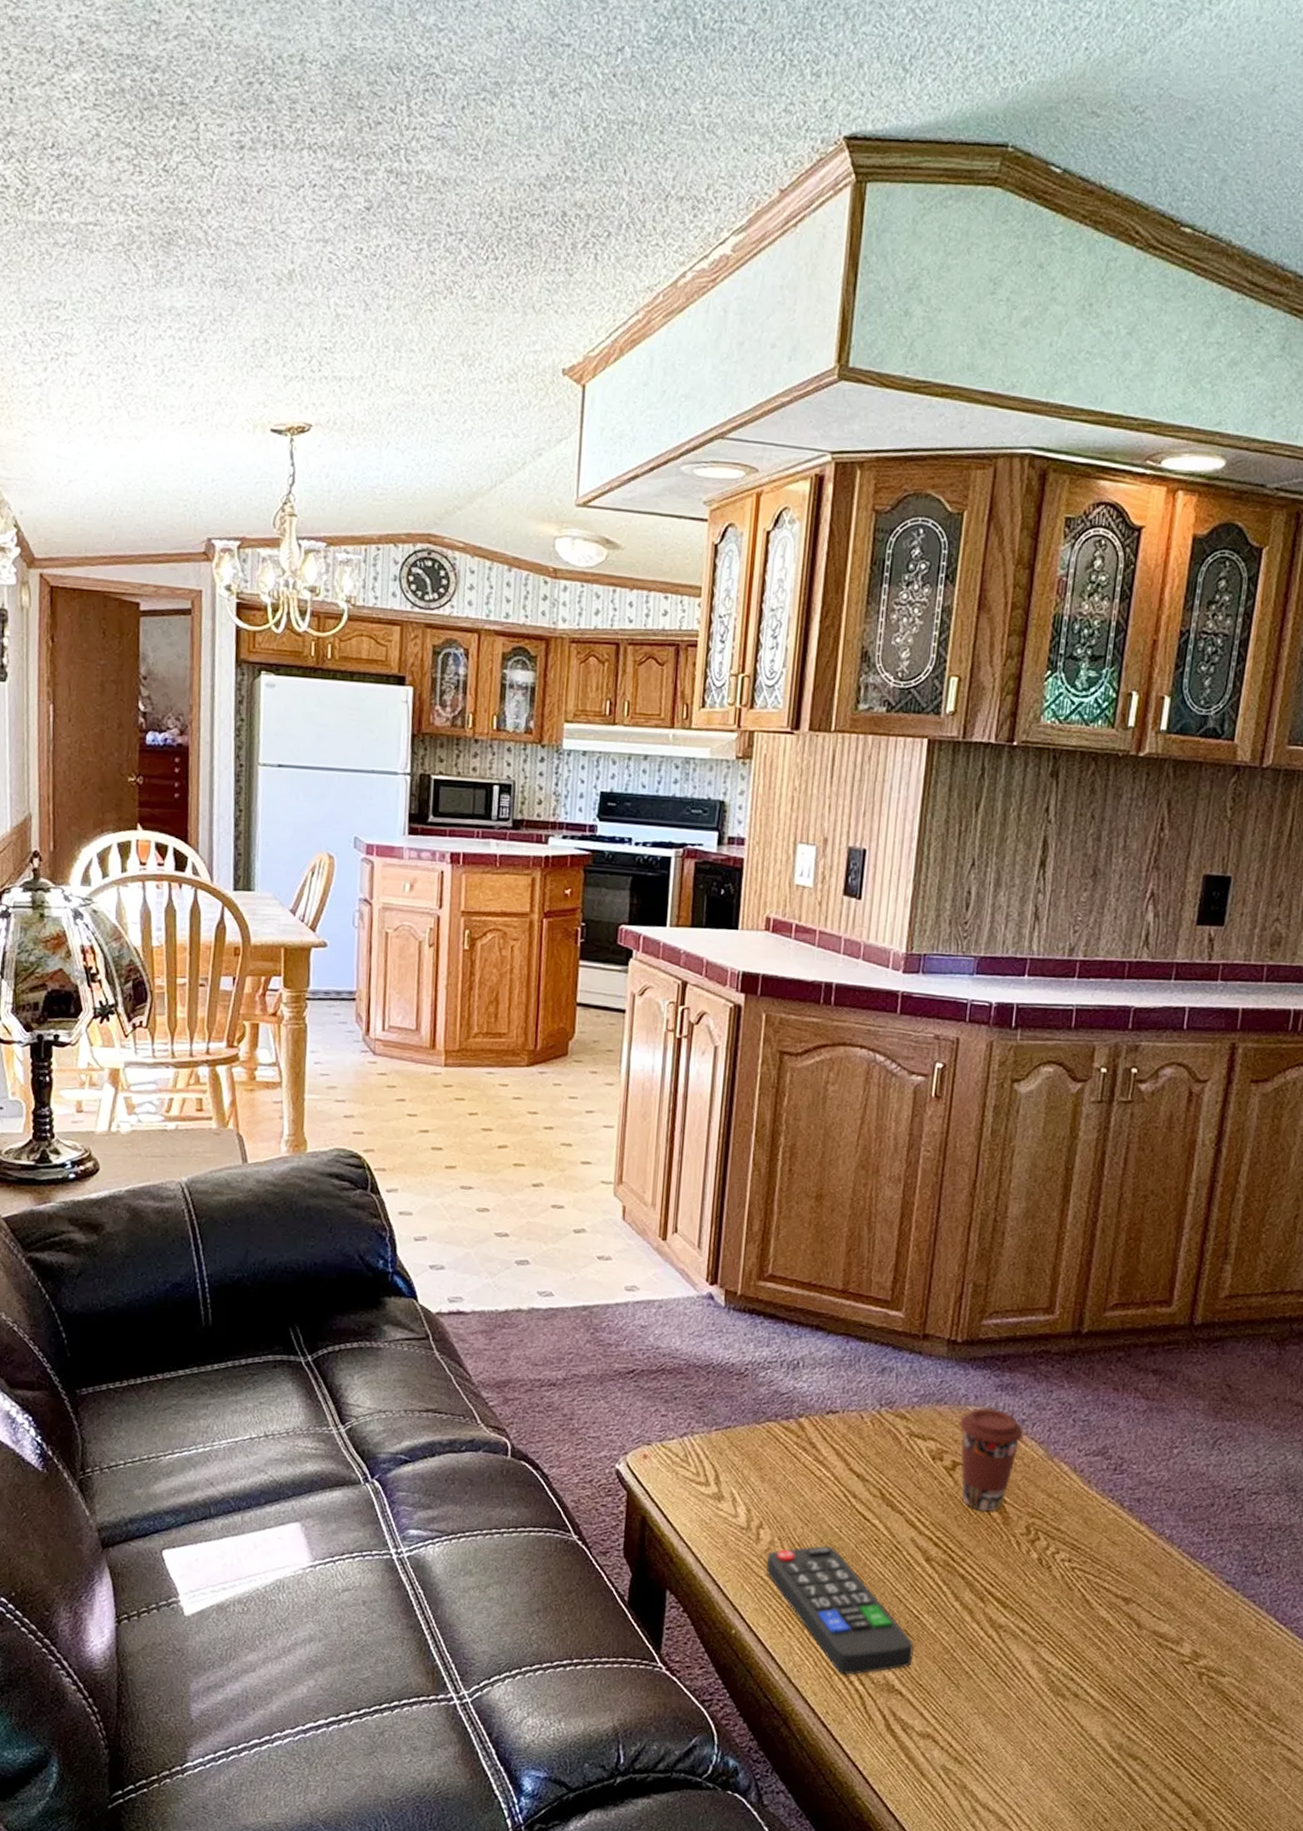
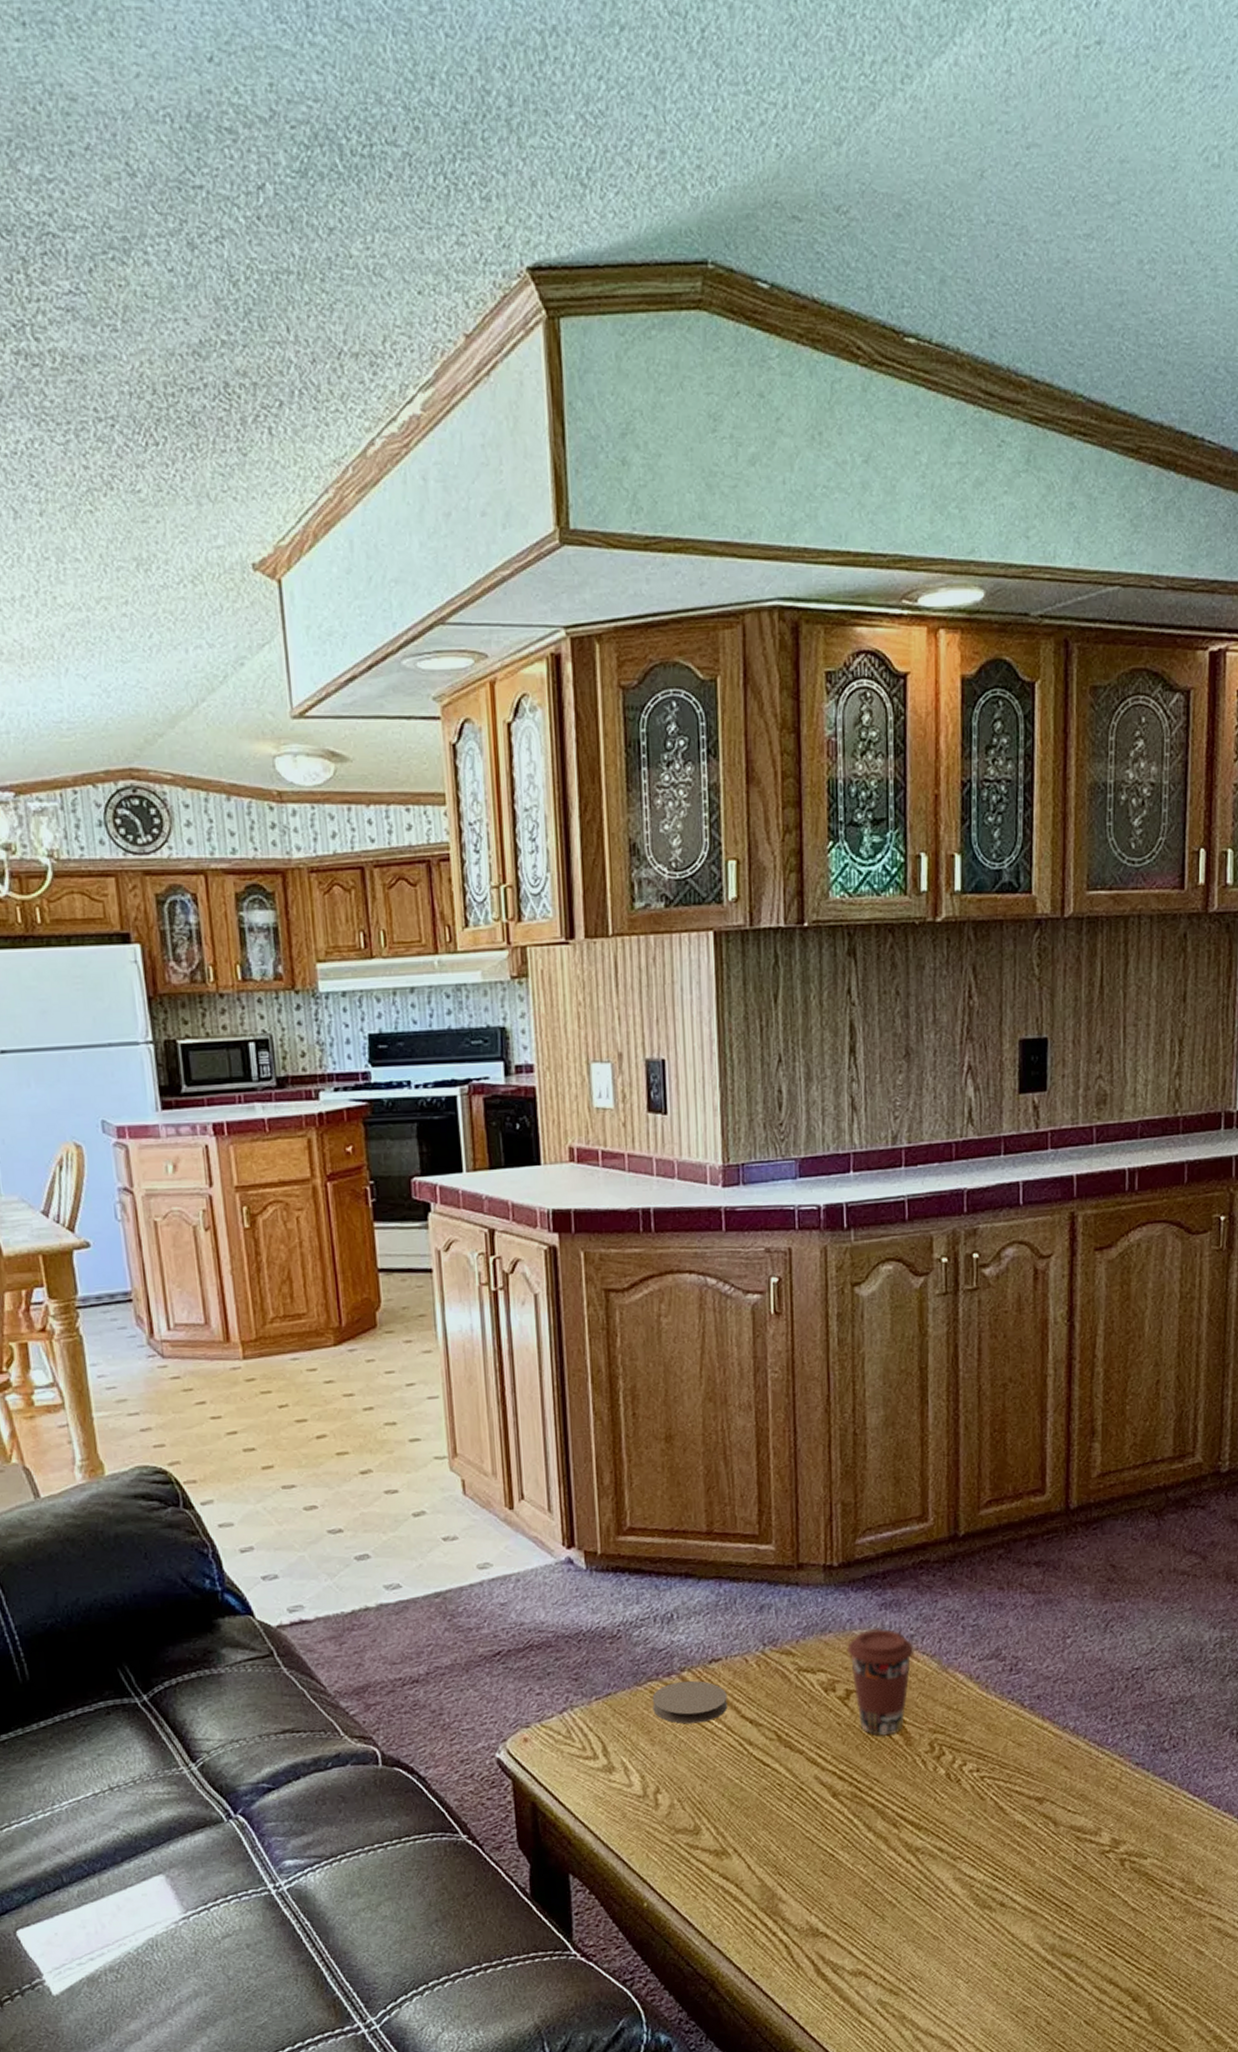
coaster: none [767,1426,839,1469] -> present [652,1680,728,1724]
remote control: present [767,1545,914,1675] -> none [670,1799,833,1927]

